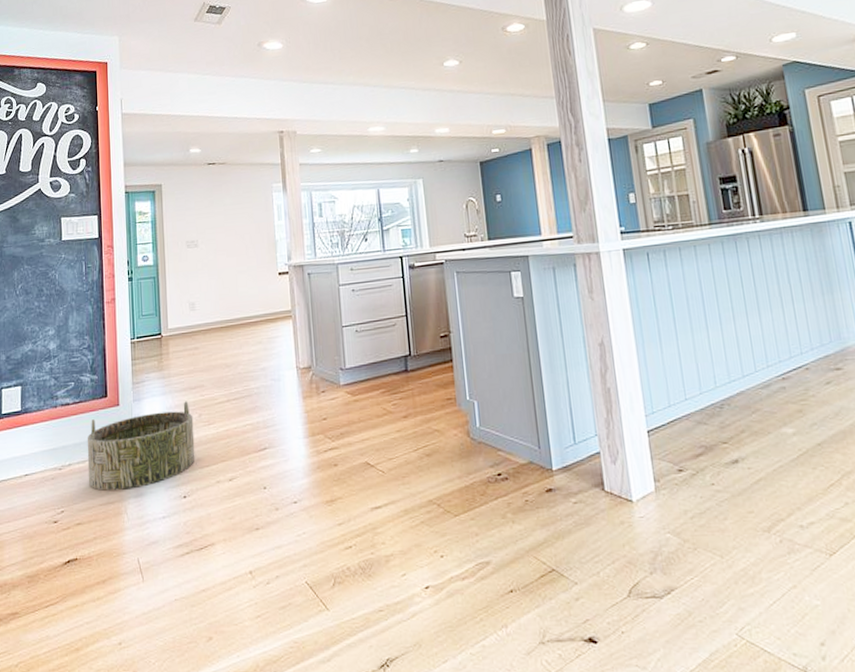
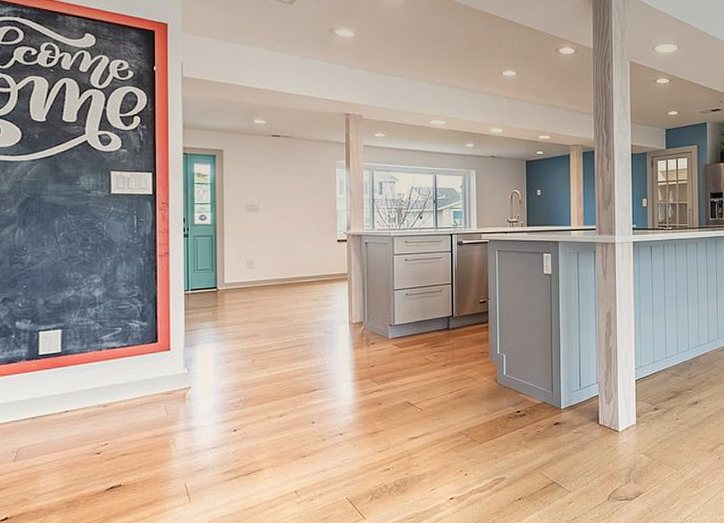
basket: present [87,401,195,491] -> none [134,348,247,425]

